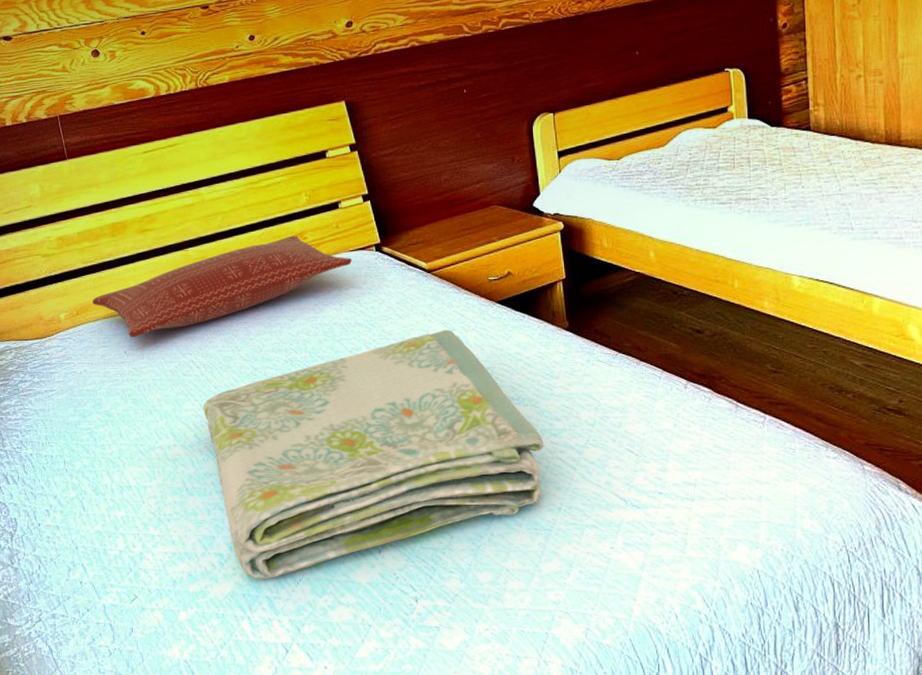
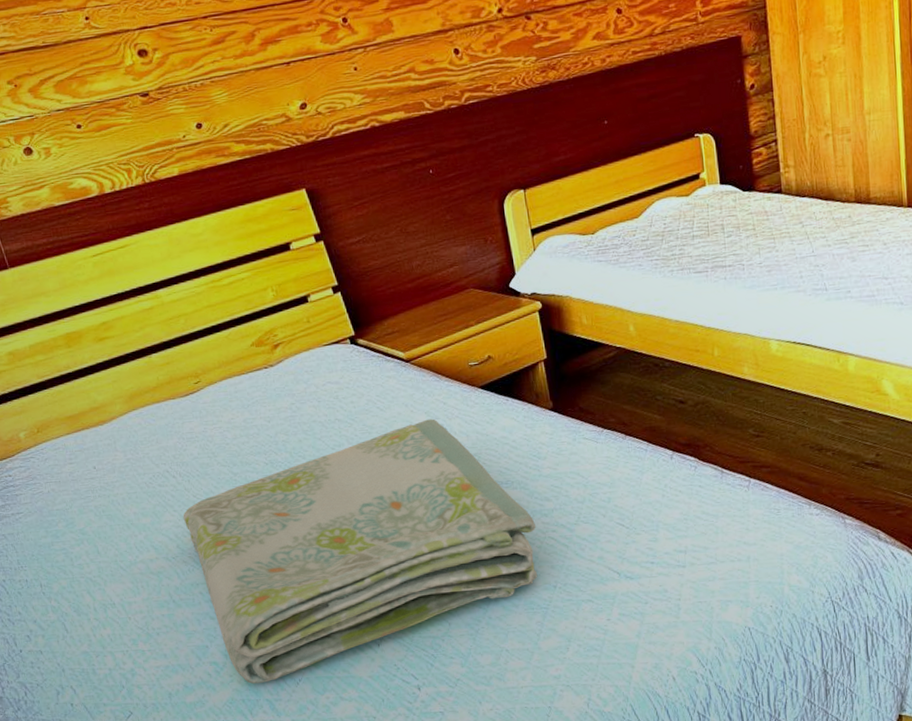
pillow: present [92,235,352,338] -> none [53,333,326,452]

